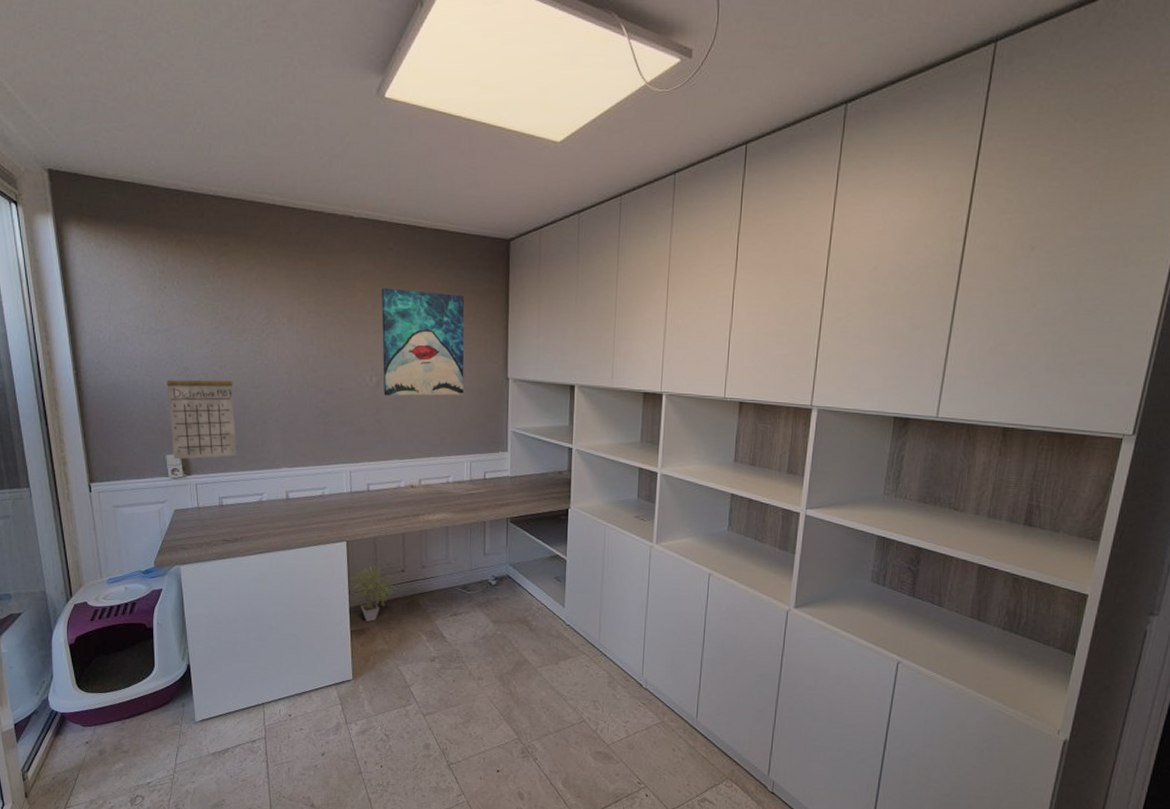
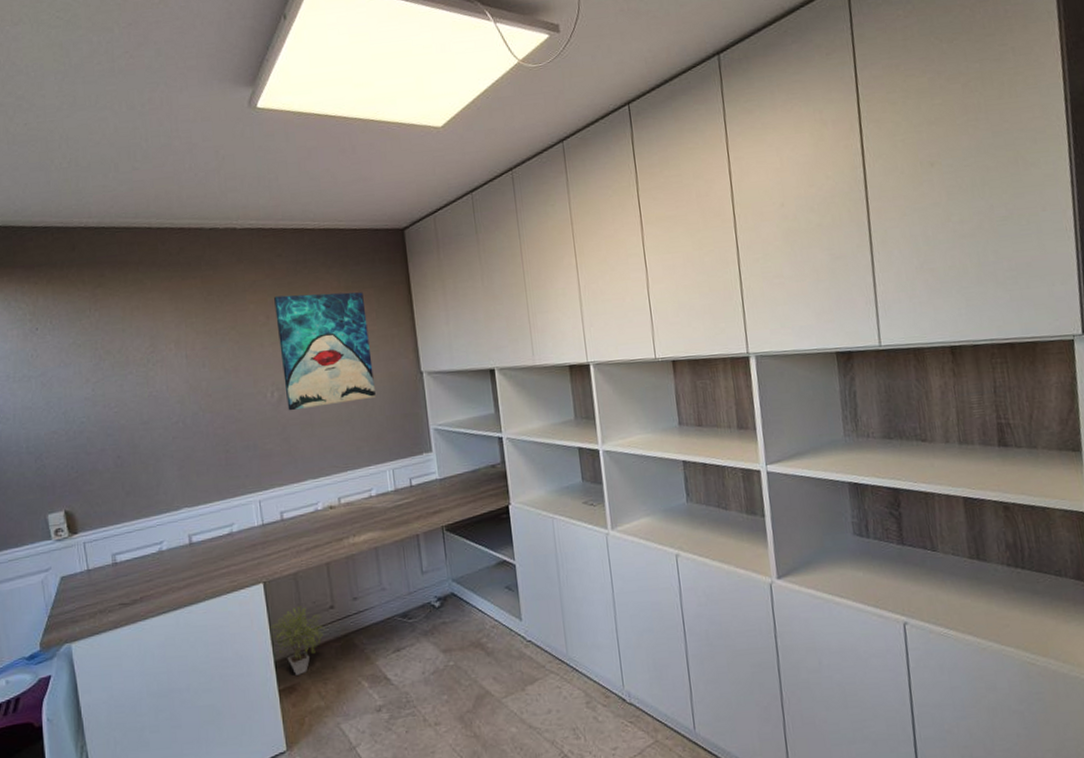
calendar: present [167,368,237,460] -> none [44,413,129,519]

